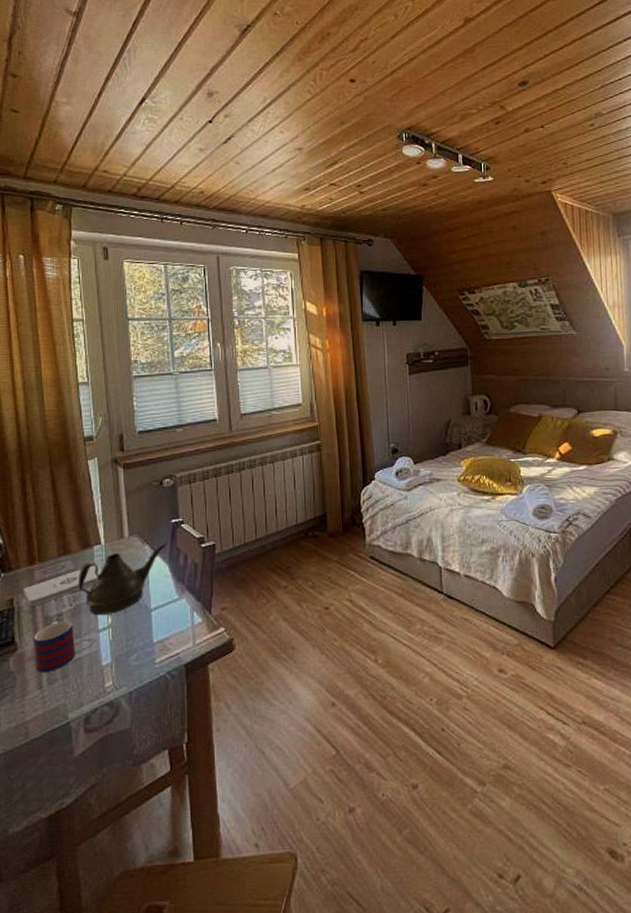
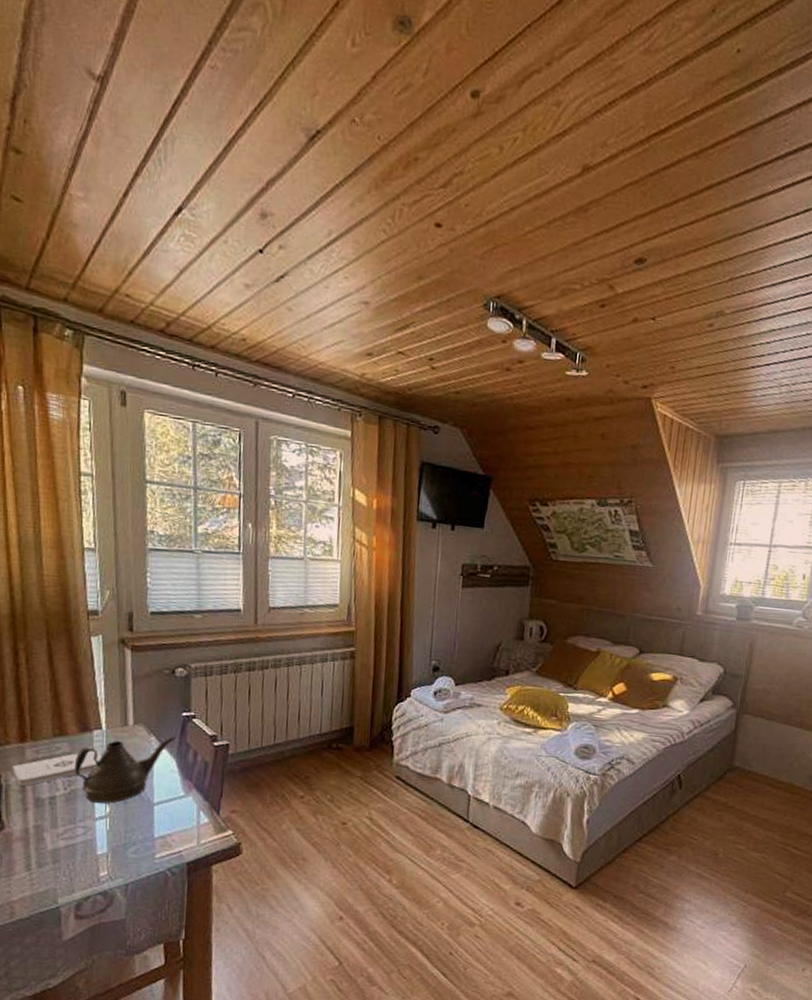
mug: present [32,621,75,673] -> none [21,804,69,856]

